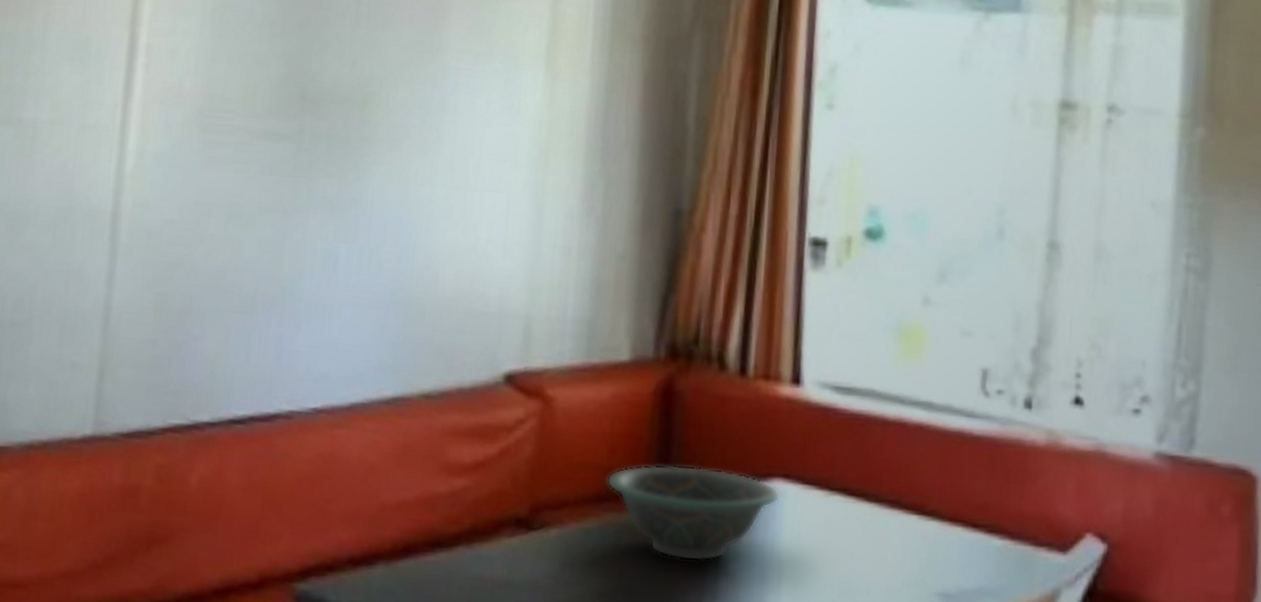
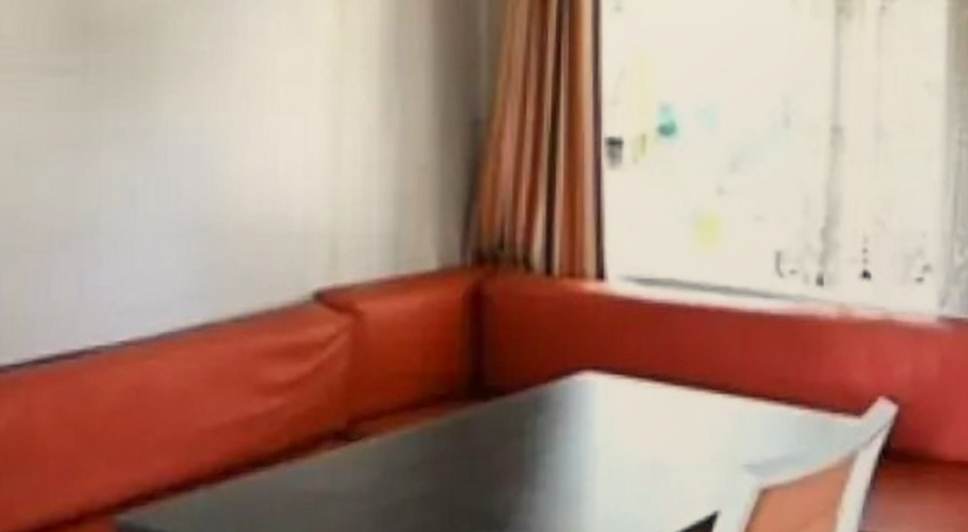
decorative bowl: present [606,465,780,562] -> none [422,366,591,457]

